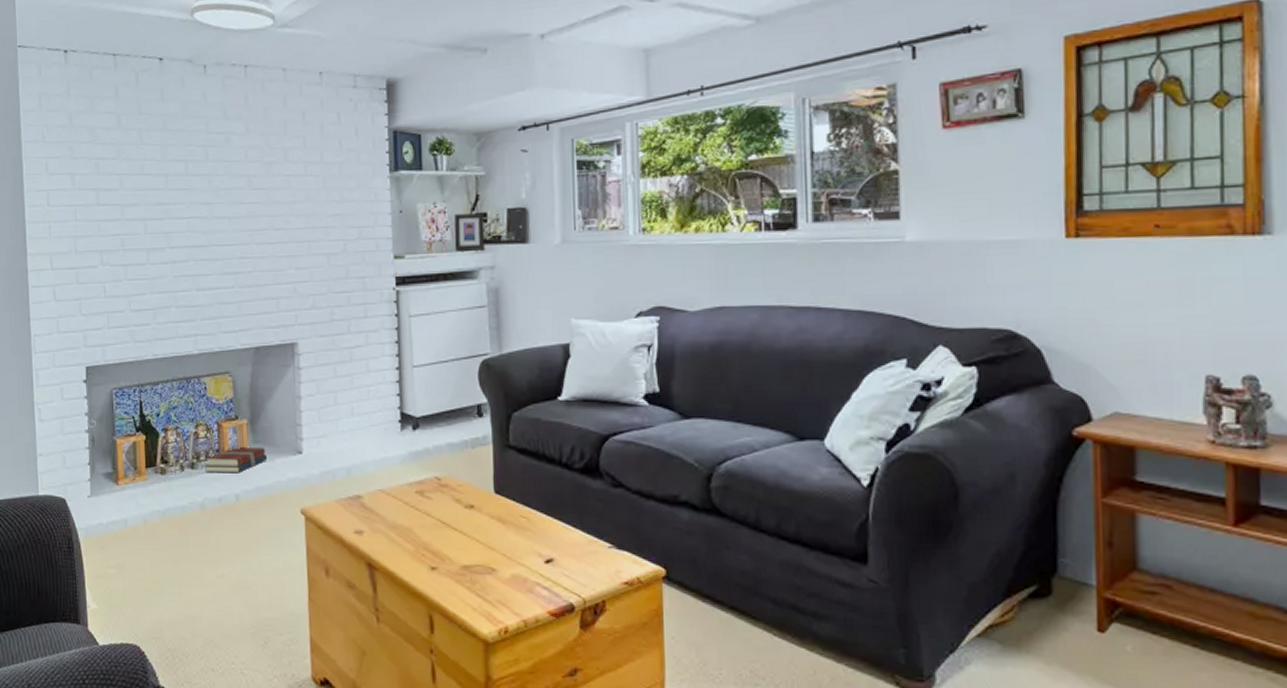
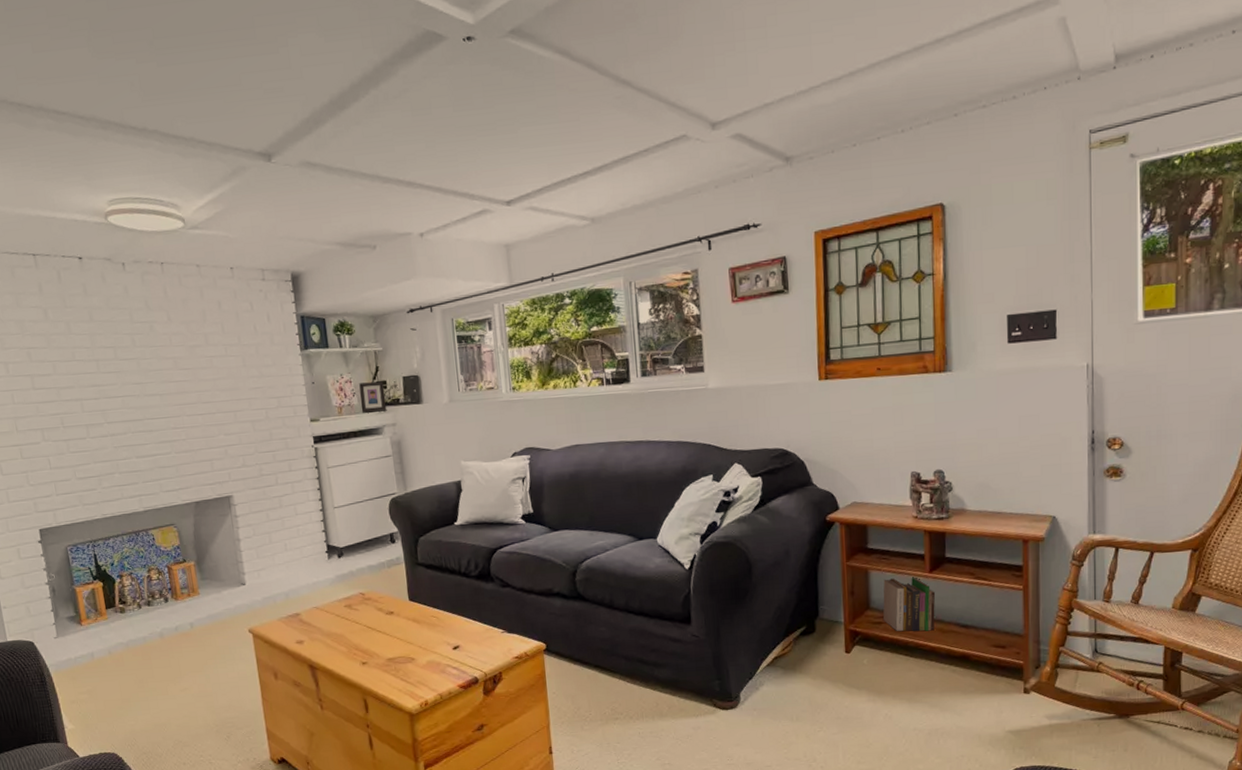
books: present [205,447,268,474] -> none [160,583,216,608]
books: none [1158,528,1243,614] -> present [883,577,935,632]

